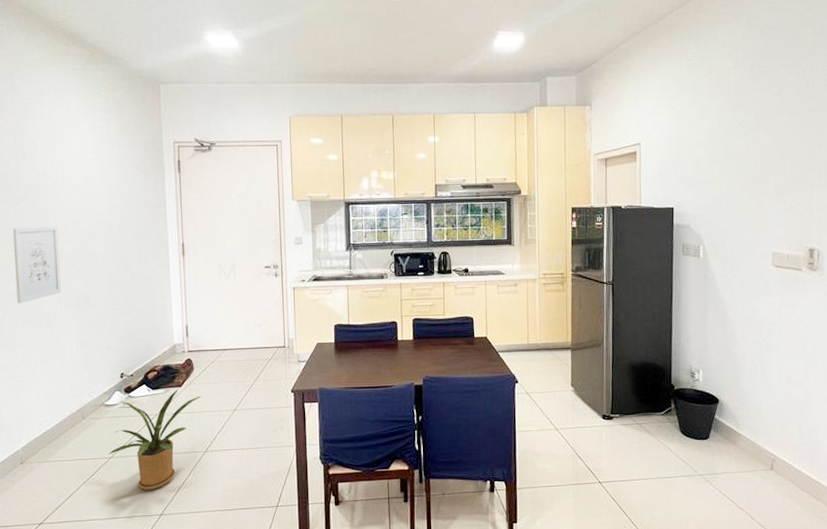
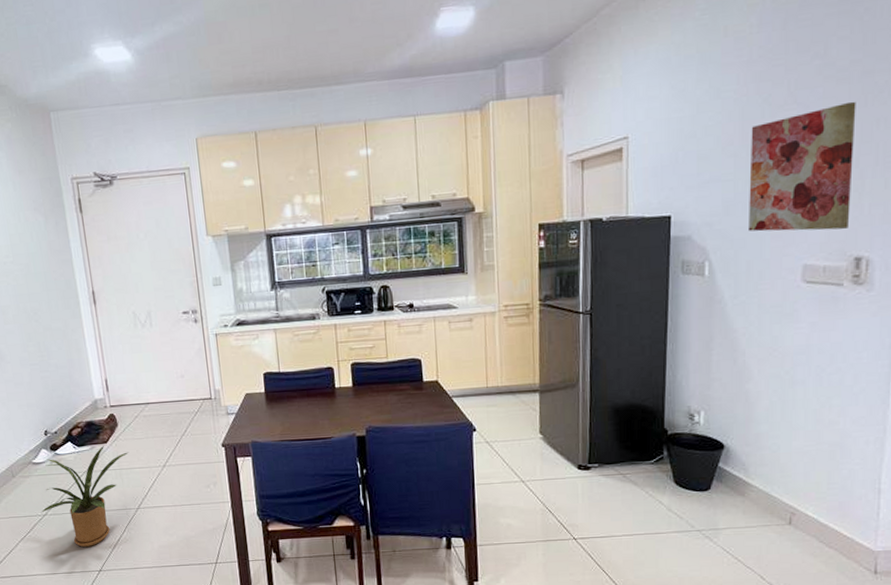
wall art: none [731,130,804,226] -> present [747,101,856,232]

